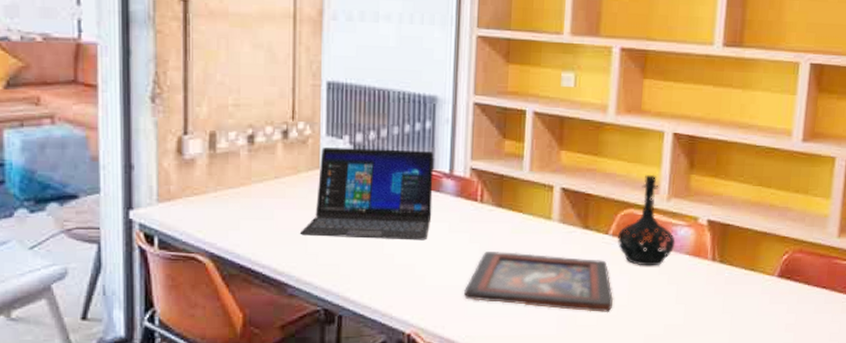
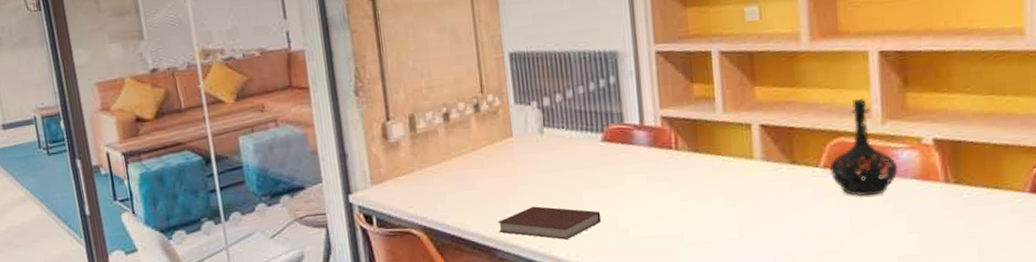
notebook: none [292,244,400,281] -> present [497,206,601,240]
laptop: present [299,147,434,241] -> none [501,105,628,202]
decorative tray: present [464,252,614,313] -> none [670,194,835,250]

